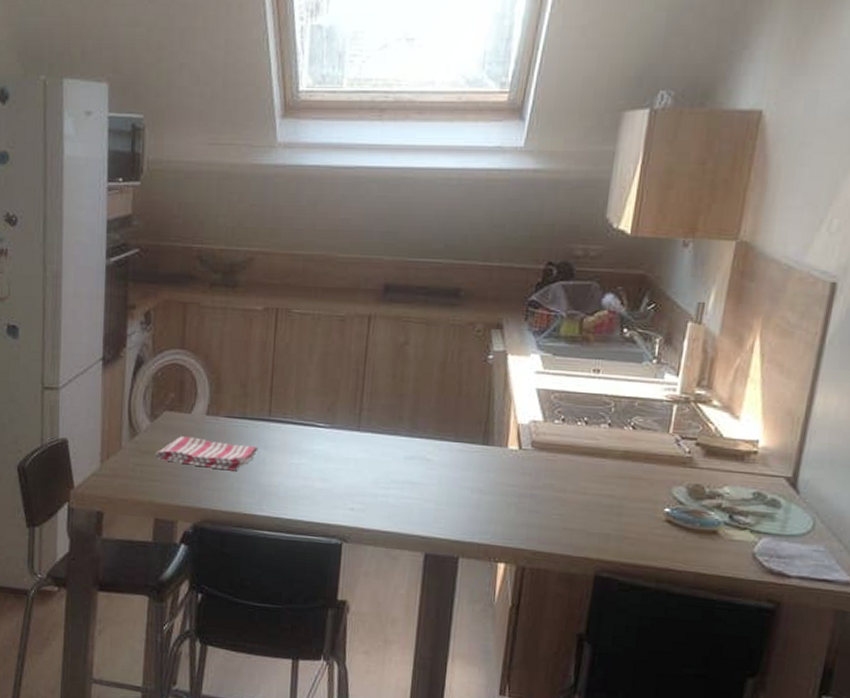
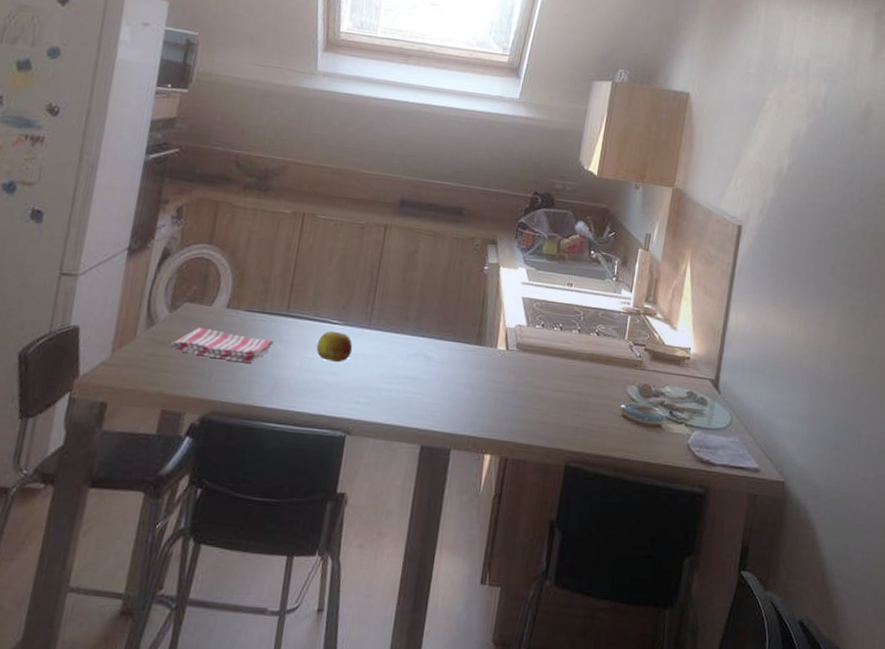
fruit: none [303,434,343,467] -> present [316,331,353,362]

